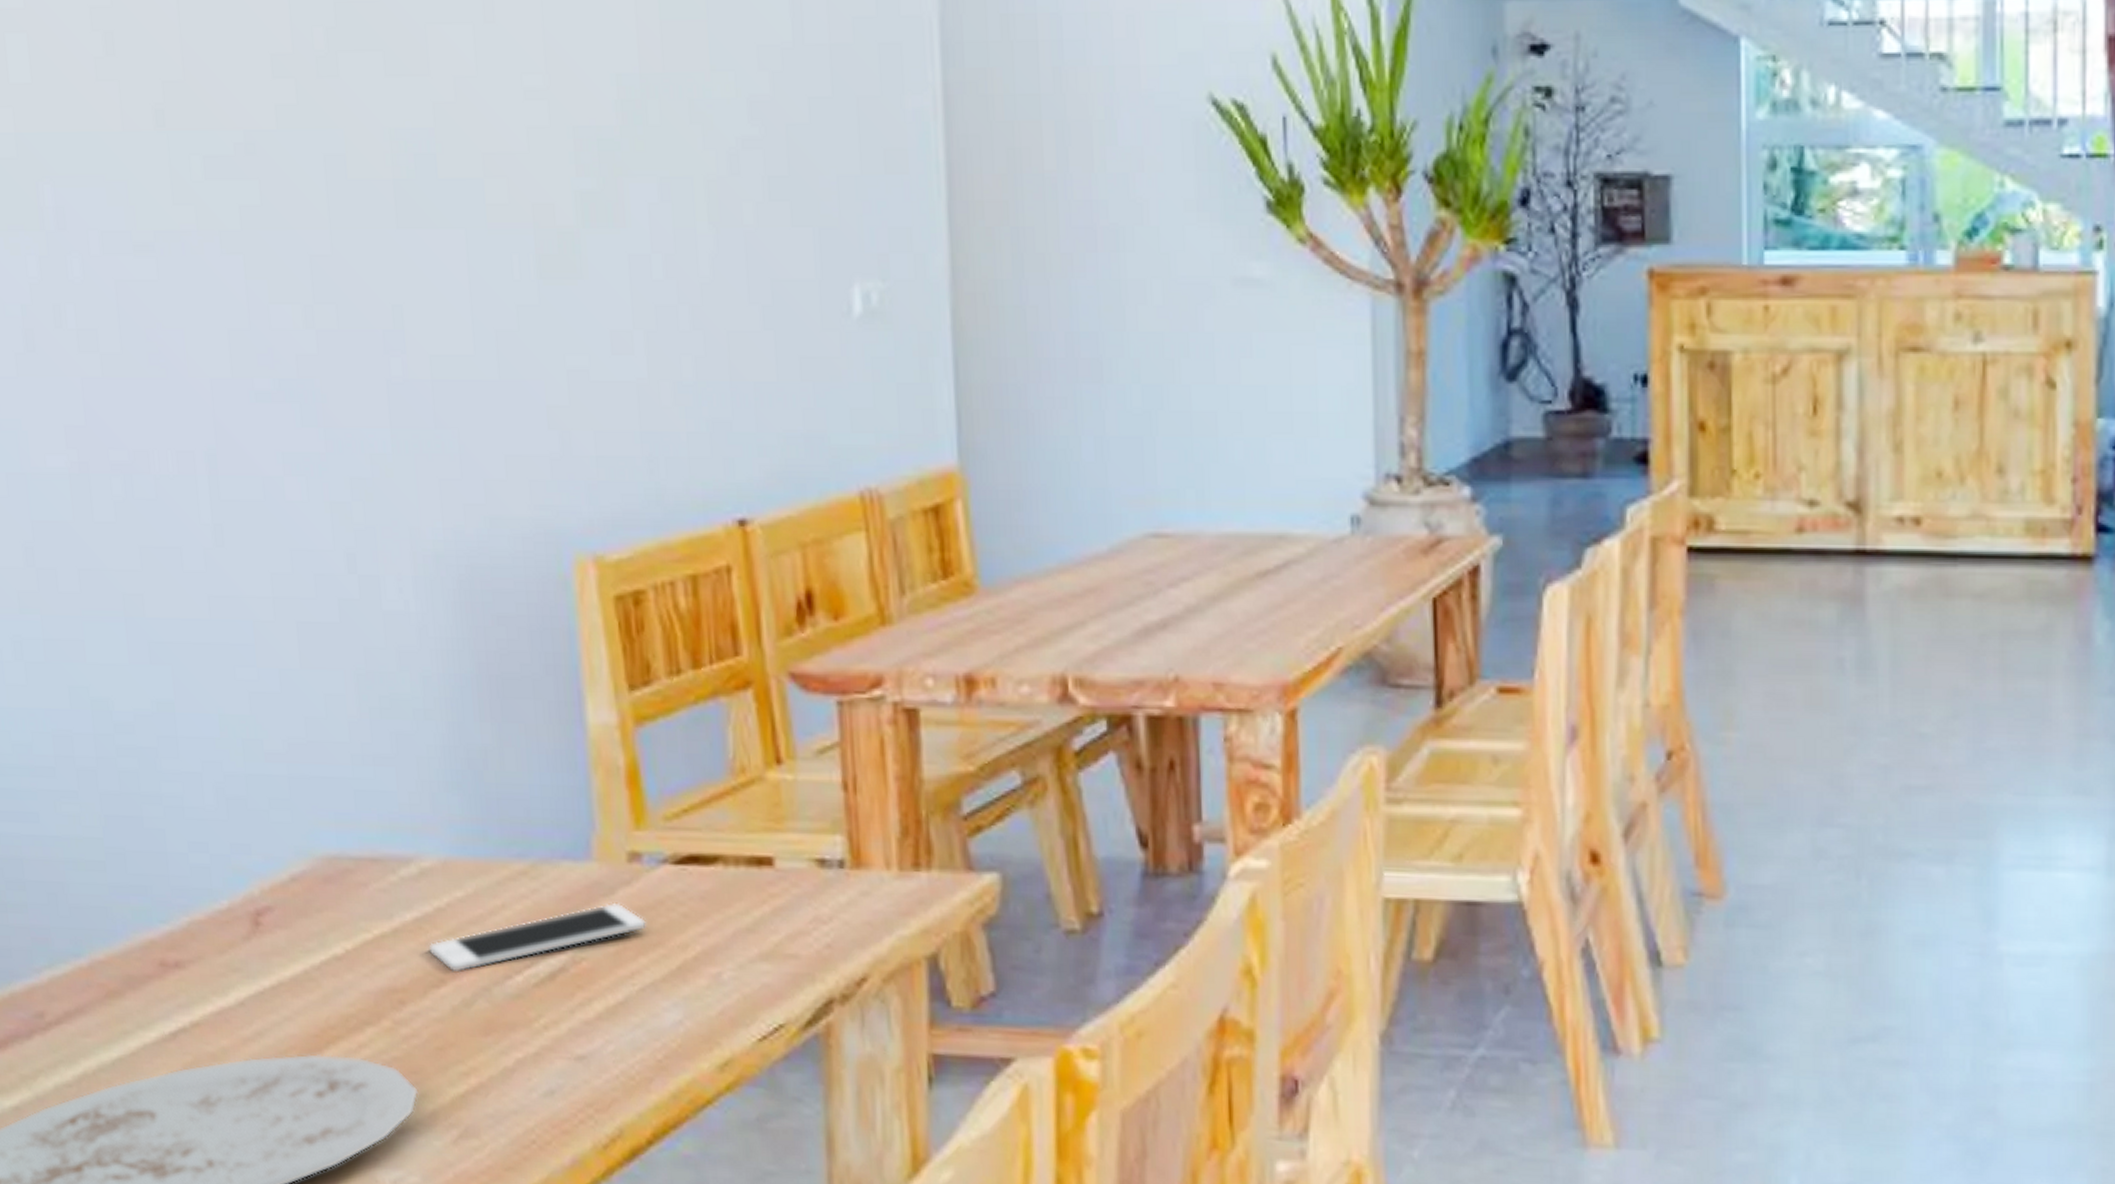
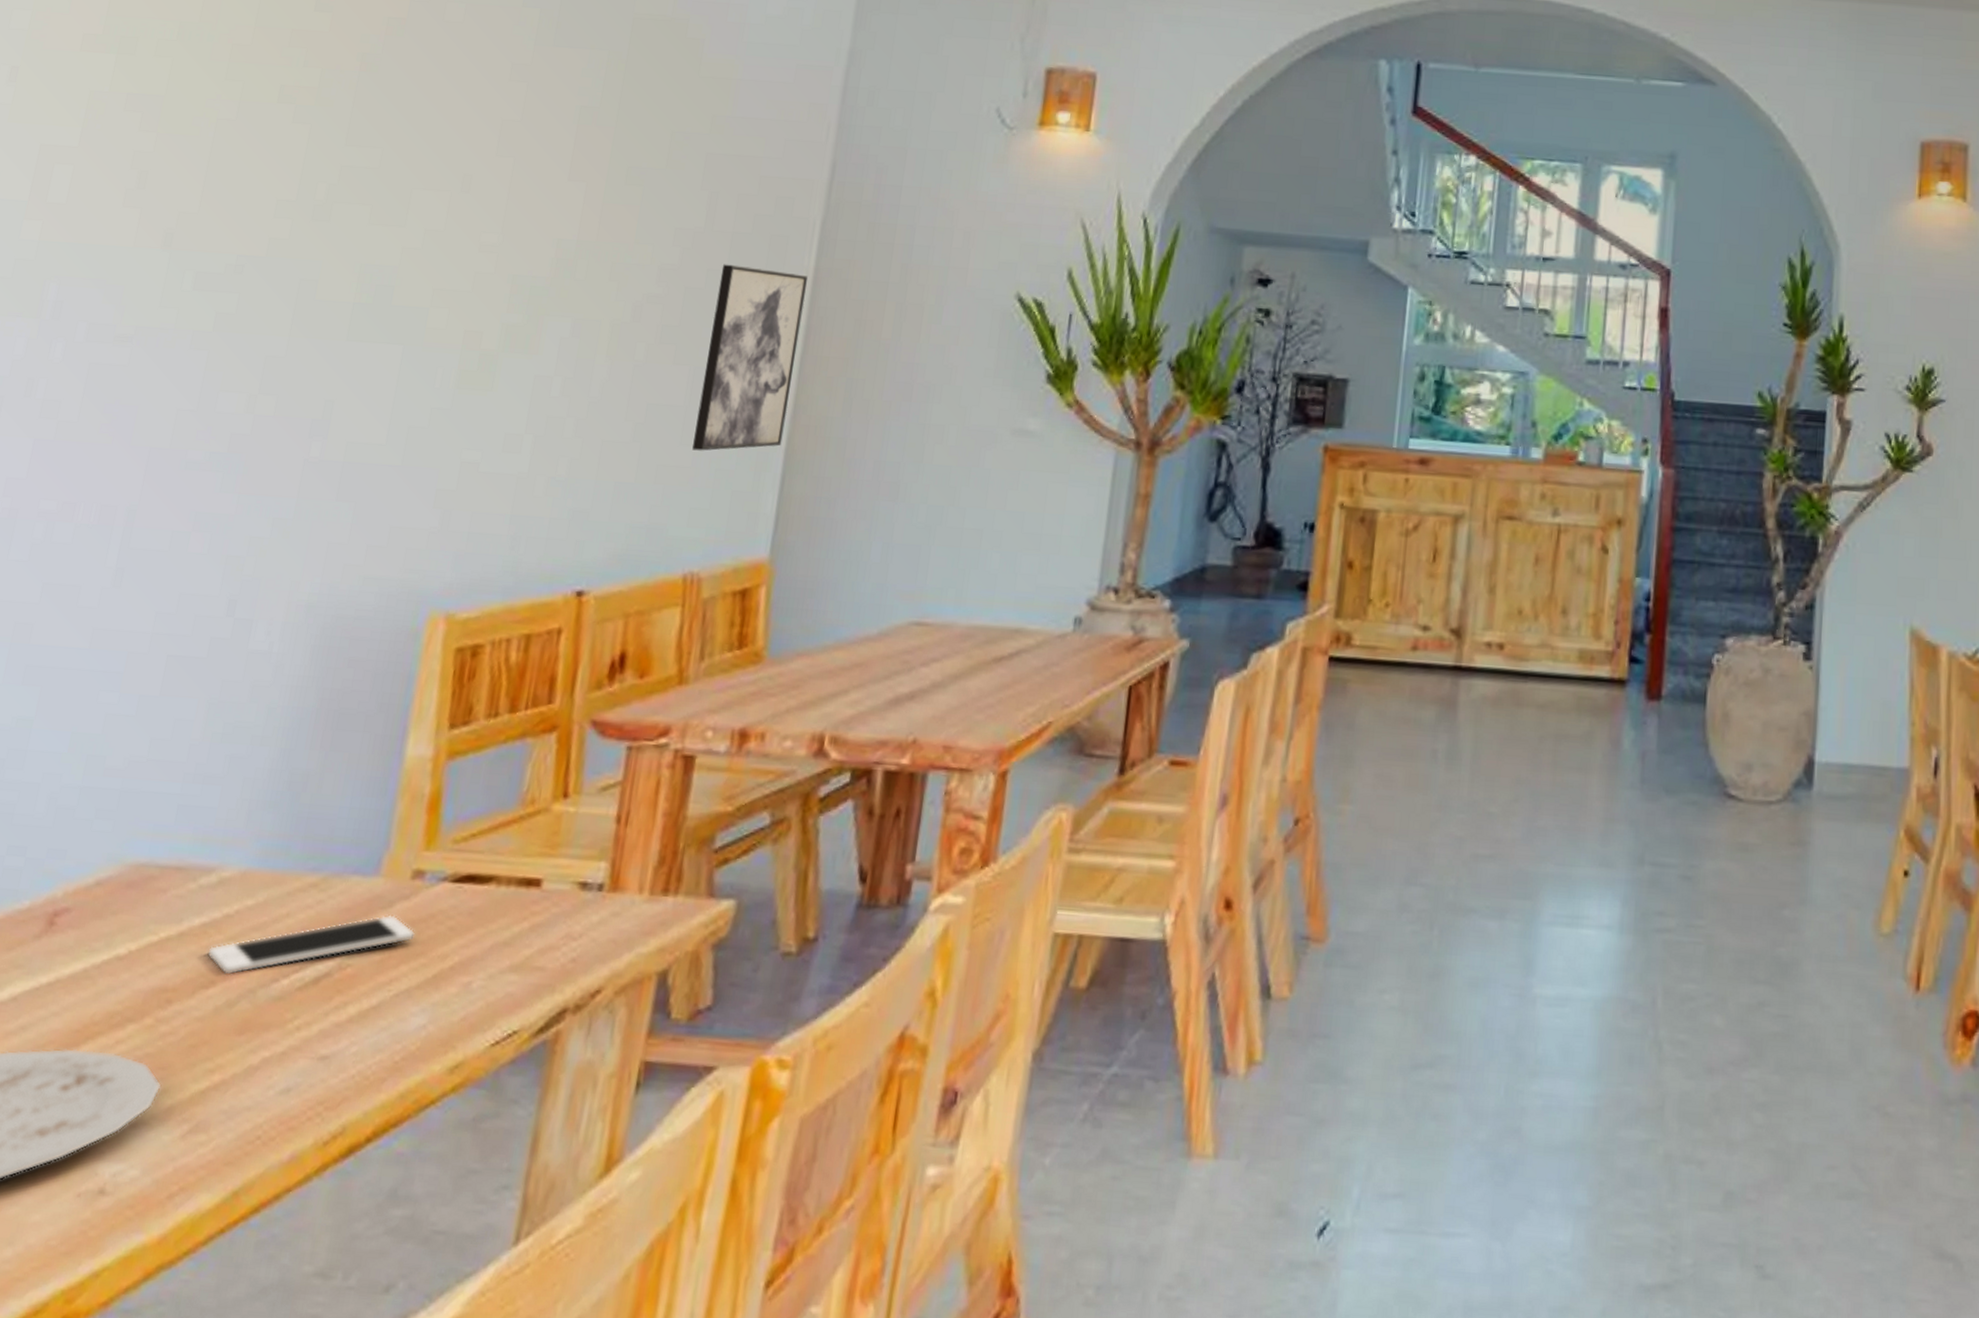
wall art: none [825,88,946,336] -> present [692,264,808,451]

